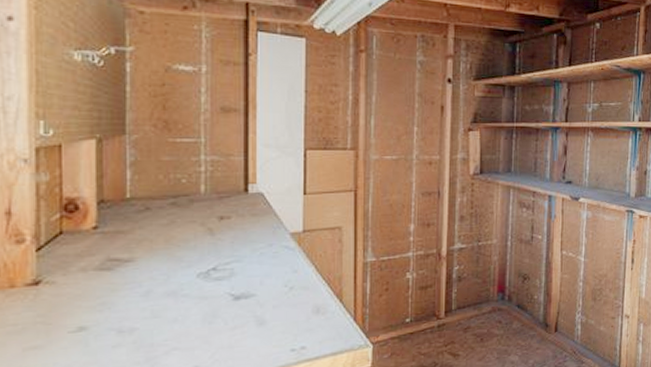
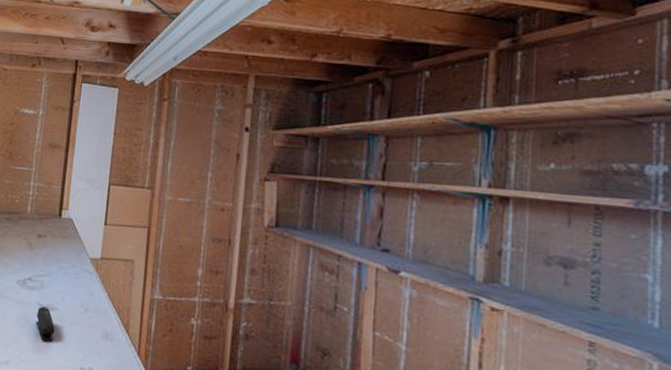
stapler: none [229,295,255,333] -> present [36,306,55,342]

